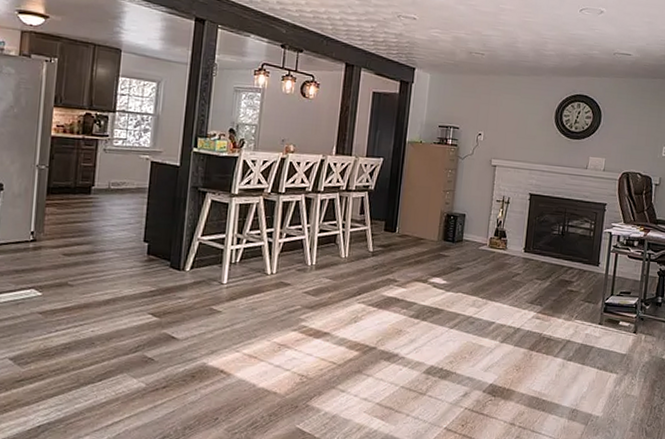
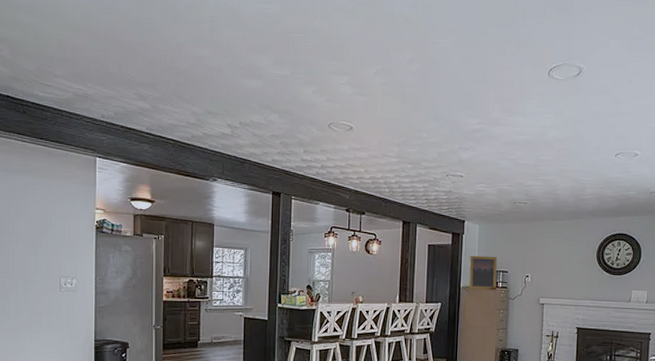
picture frame: none [415,107,449,148] -> present [469,255,498,291]

